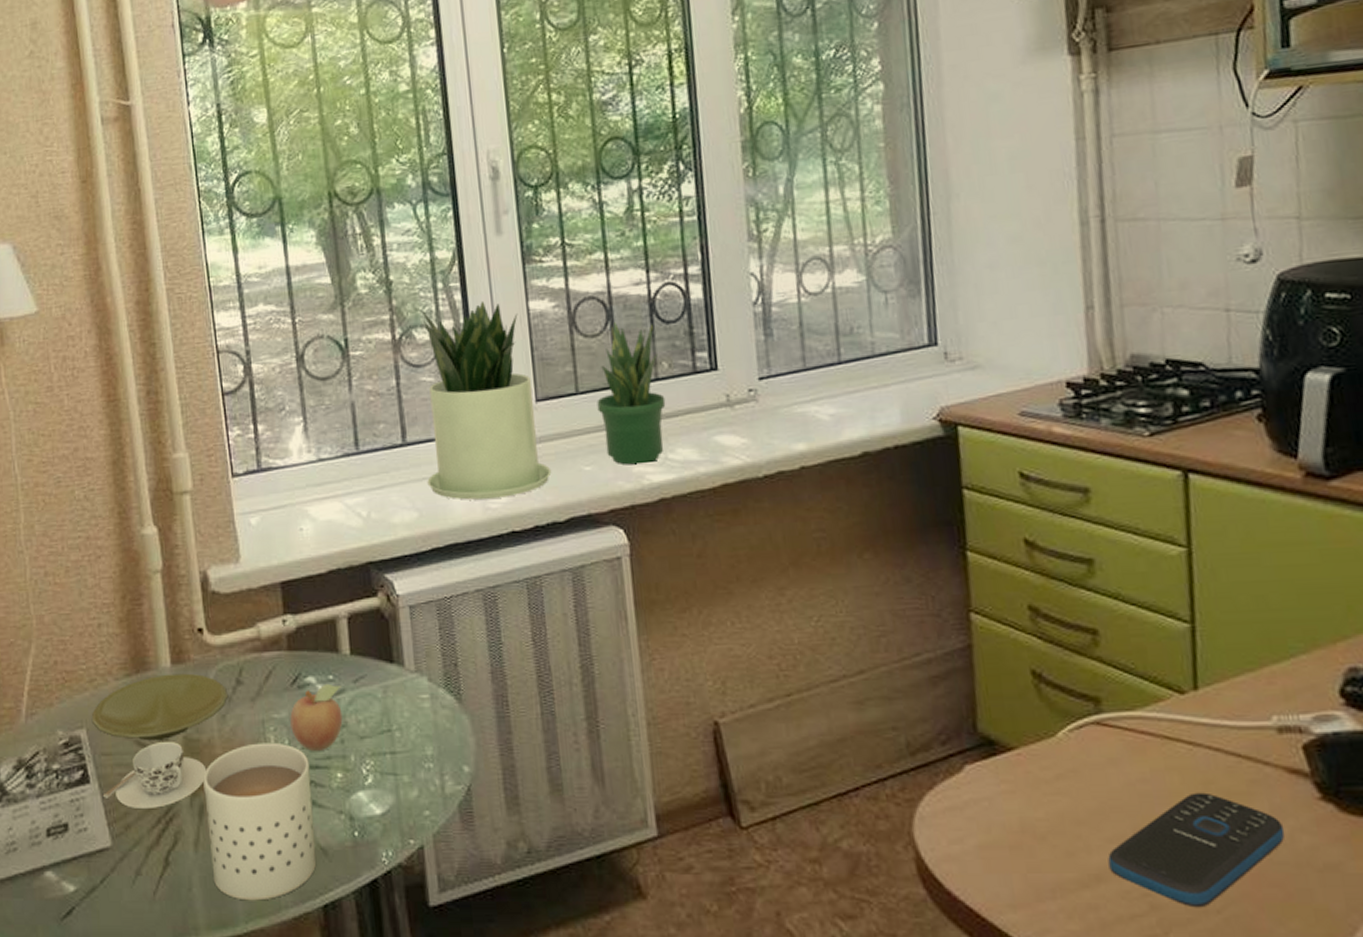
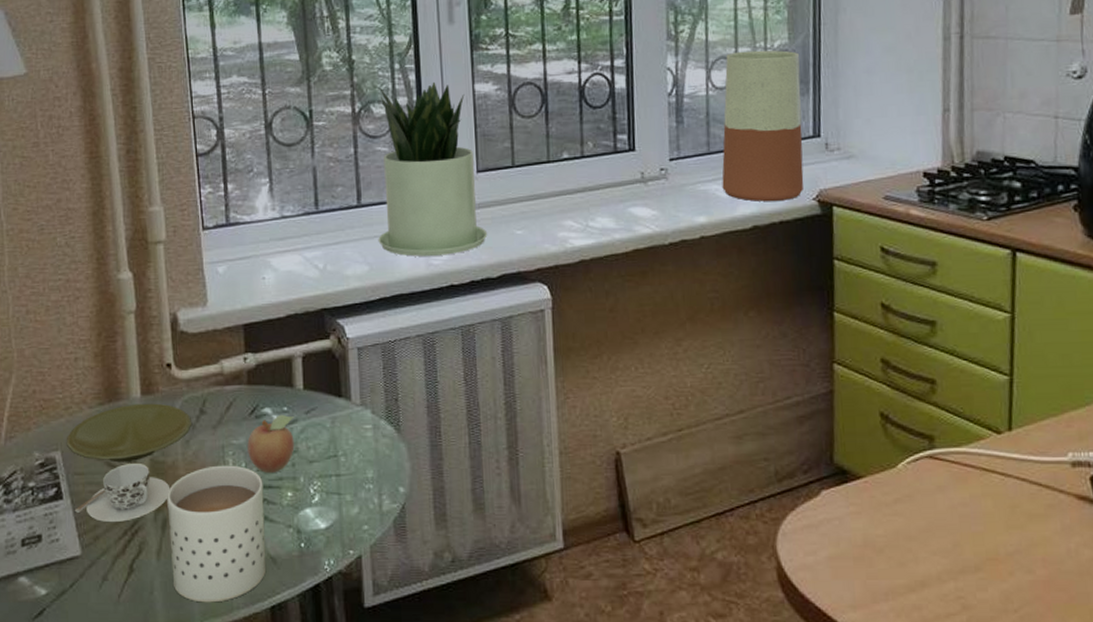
planter: present [597,321,666,465] -> none [530,105,589,231]
vase: none [818,246,921,424] -> present [722,50,804,201]
mobile phone: present [1108,792,1285,908] -> none [932,514,1072,608]

